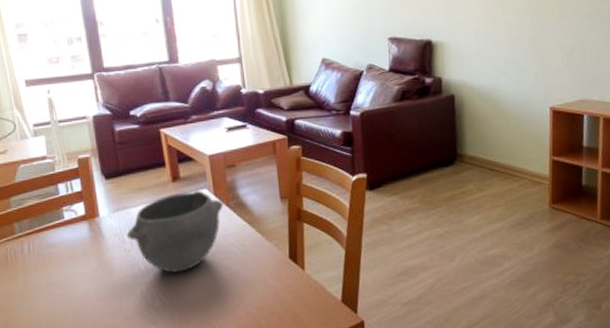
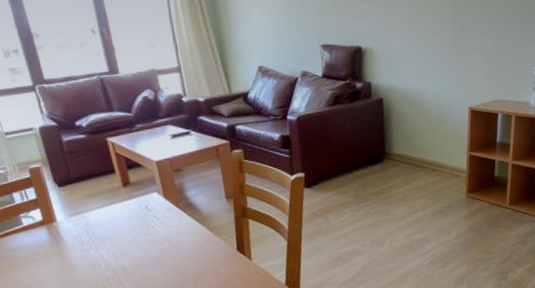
bowl: present [126,190,224,273] -> none [84,194,174,268]

